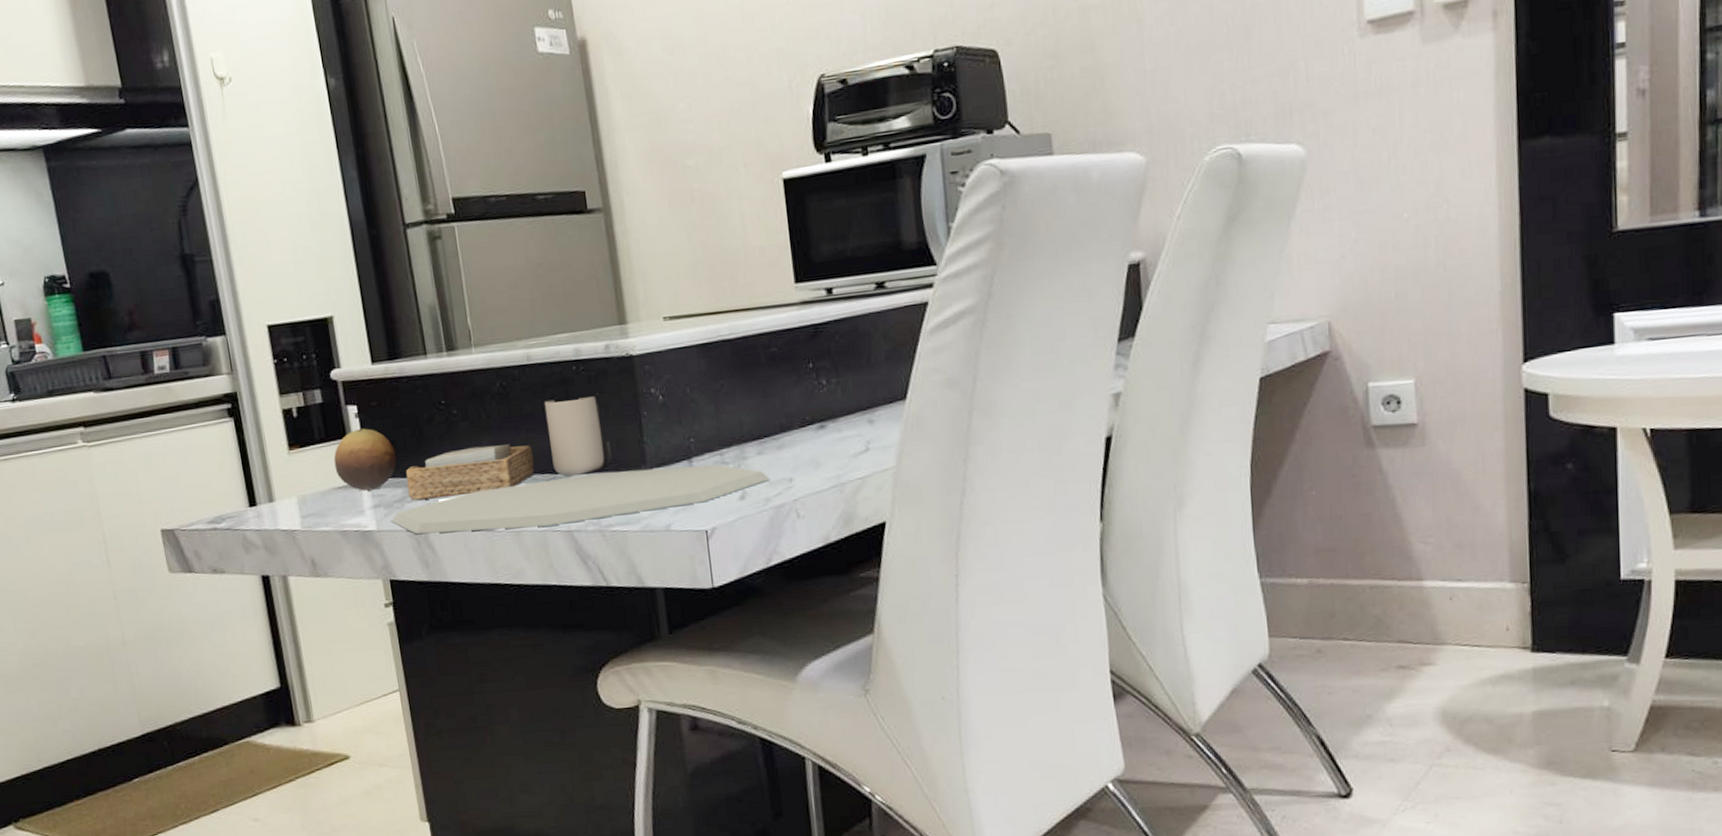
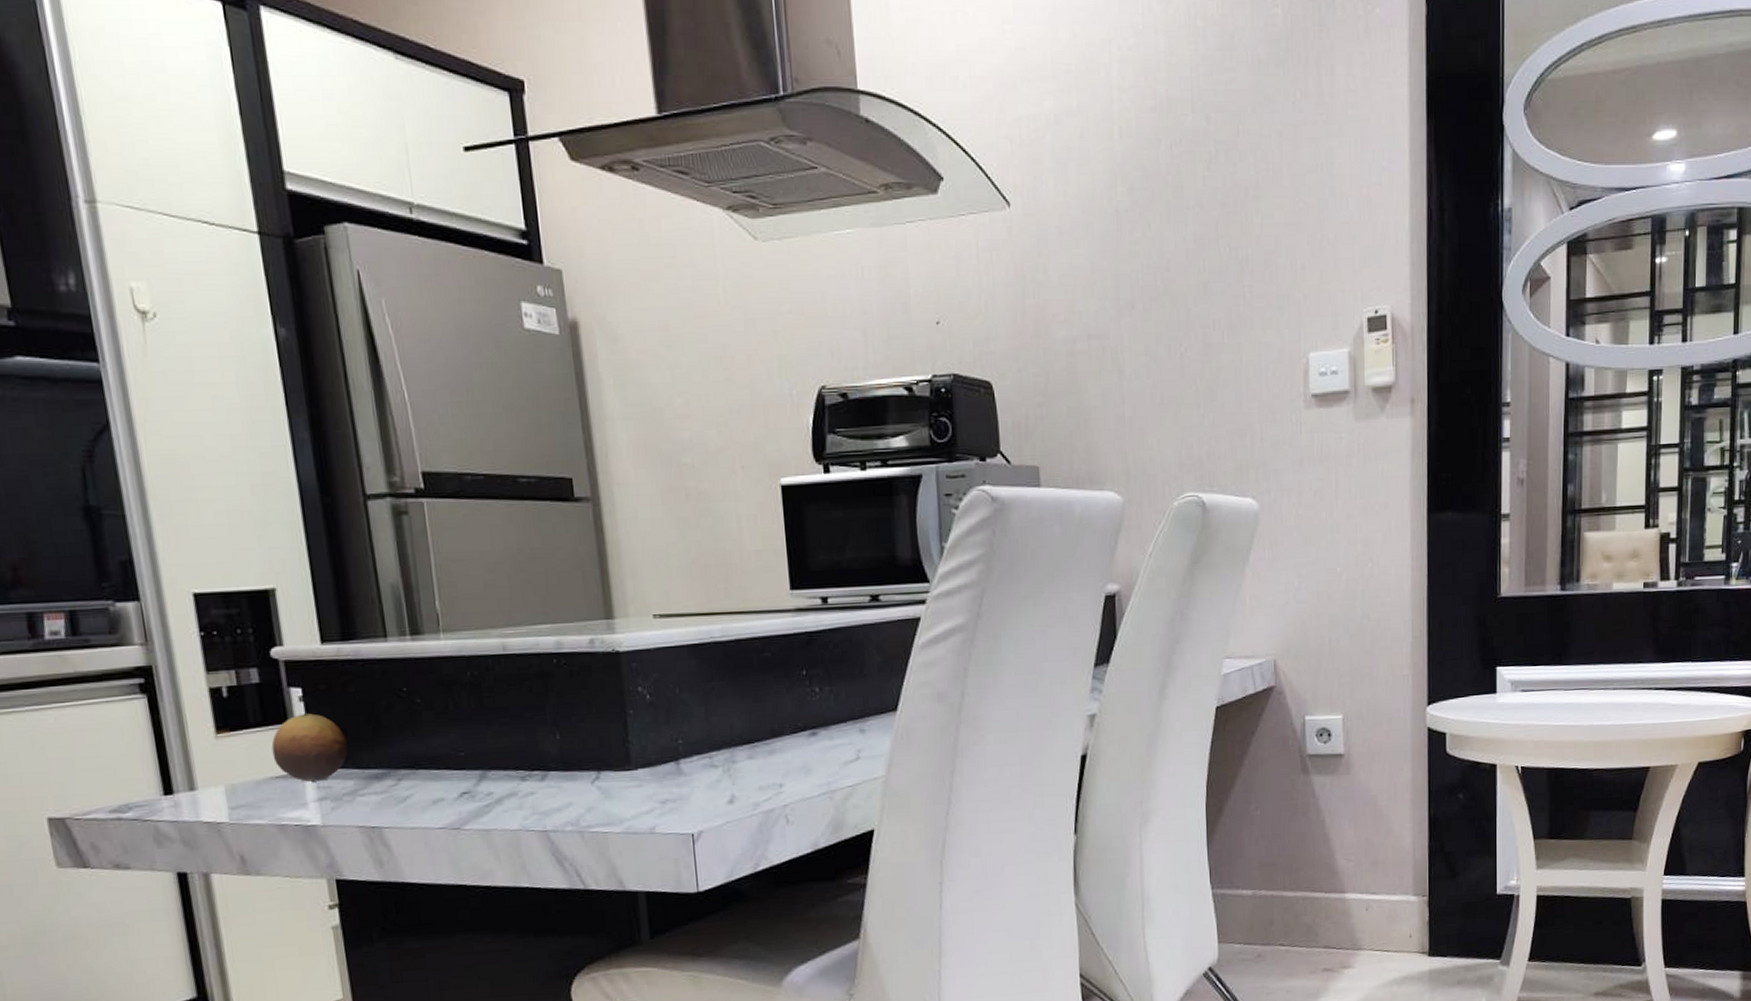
placemat: present [391,464,770,534] -> none [339,766,760,831]
napkin holder: present [406,444,535,500] -> none [358,738,508,794]
cup: present [544,393,612,476] -> none [520,688,594,774]

